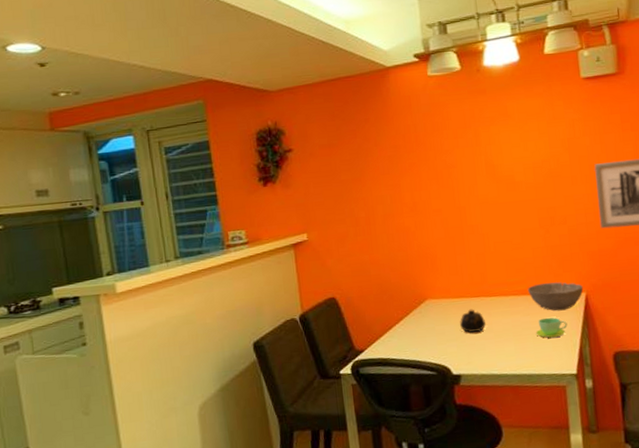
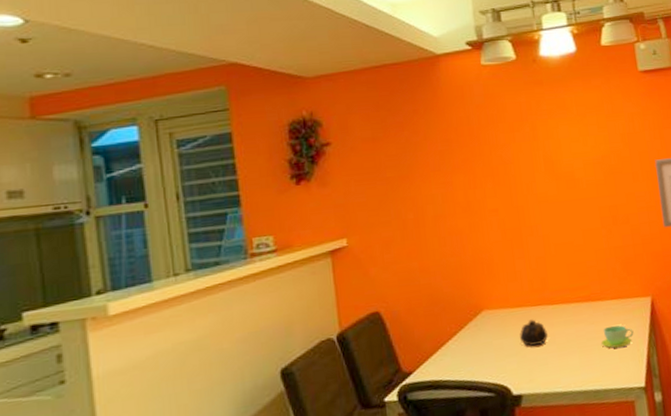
bowl: present [527,282,584,311] -> none [591,286,649,318]

